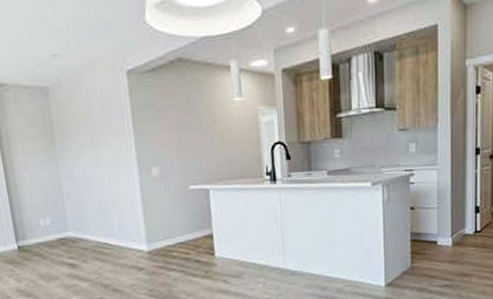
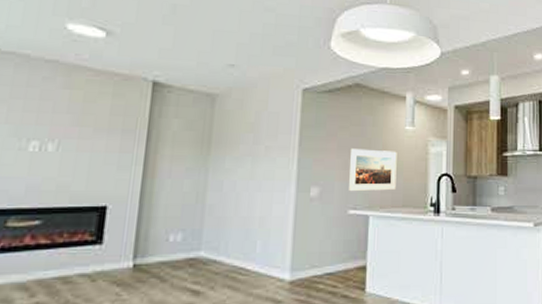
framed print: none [182,124,231,169] -> present [349,148,397,192]

